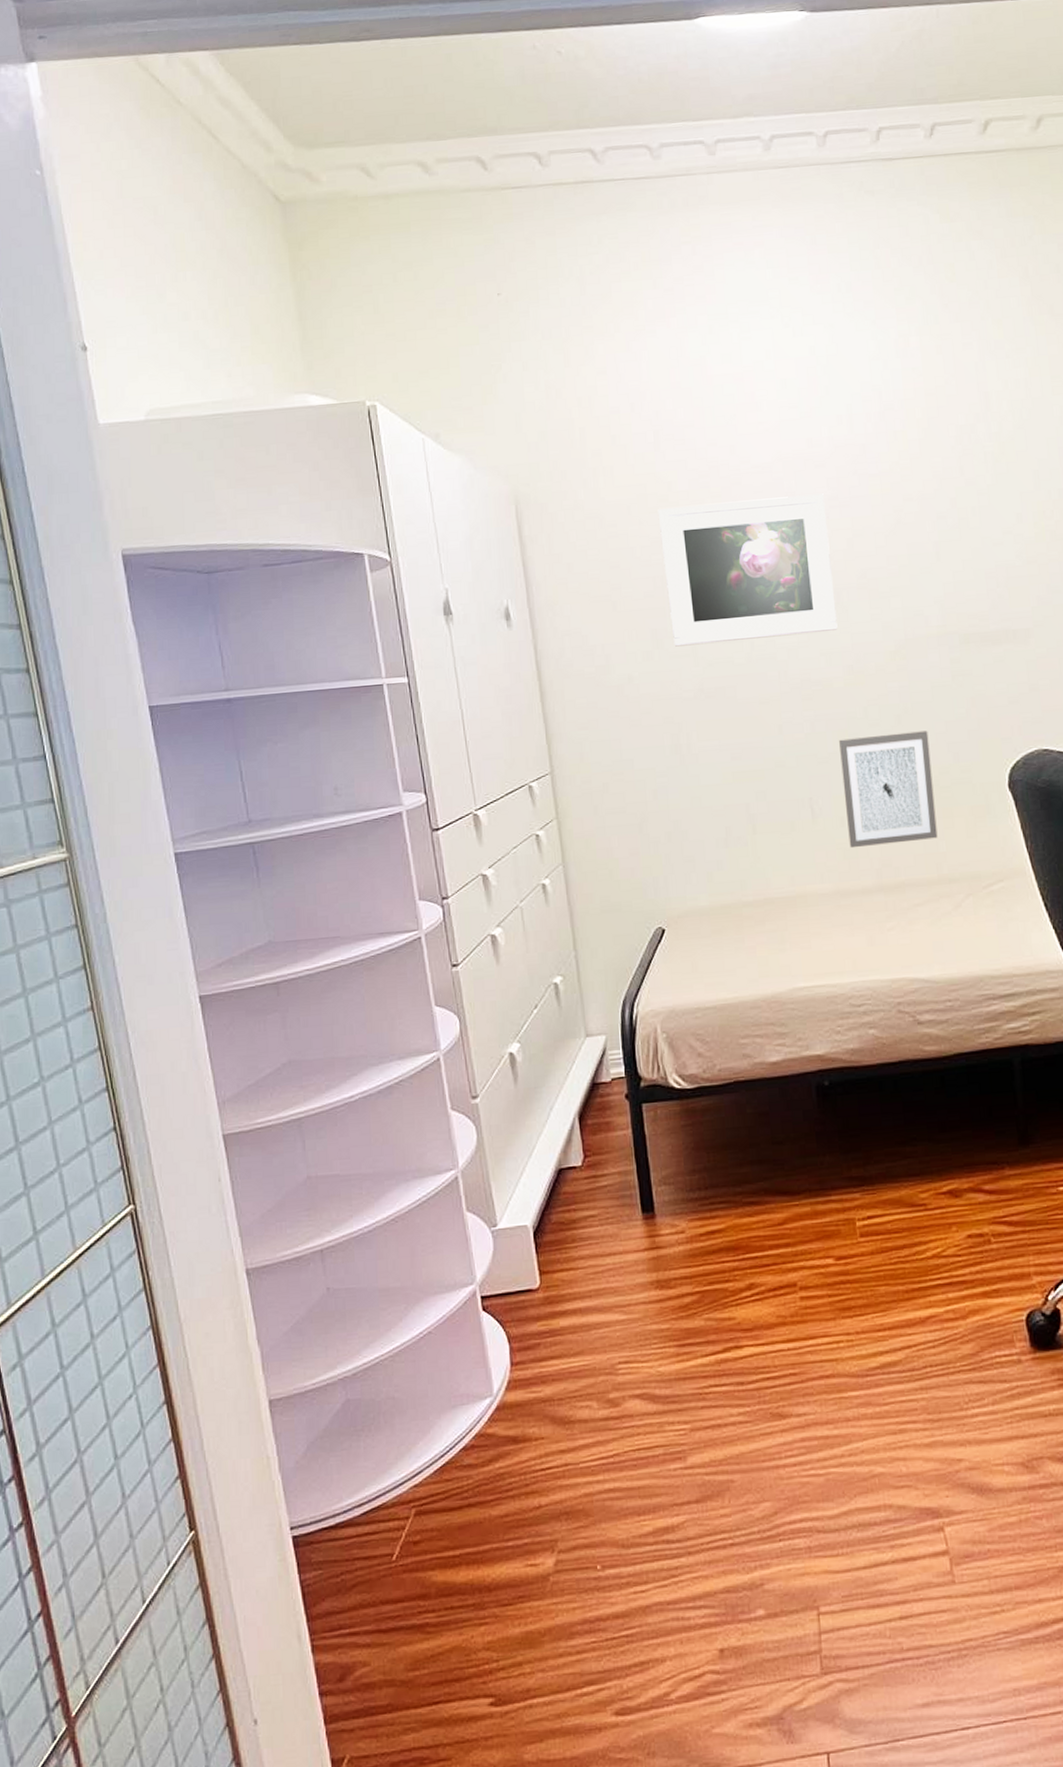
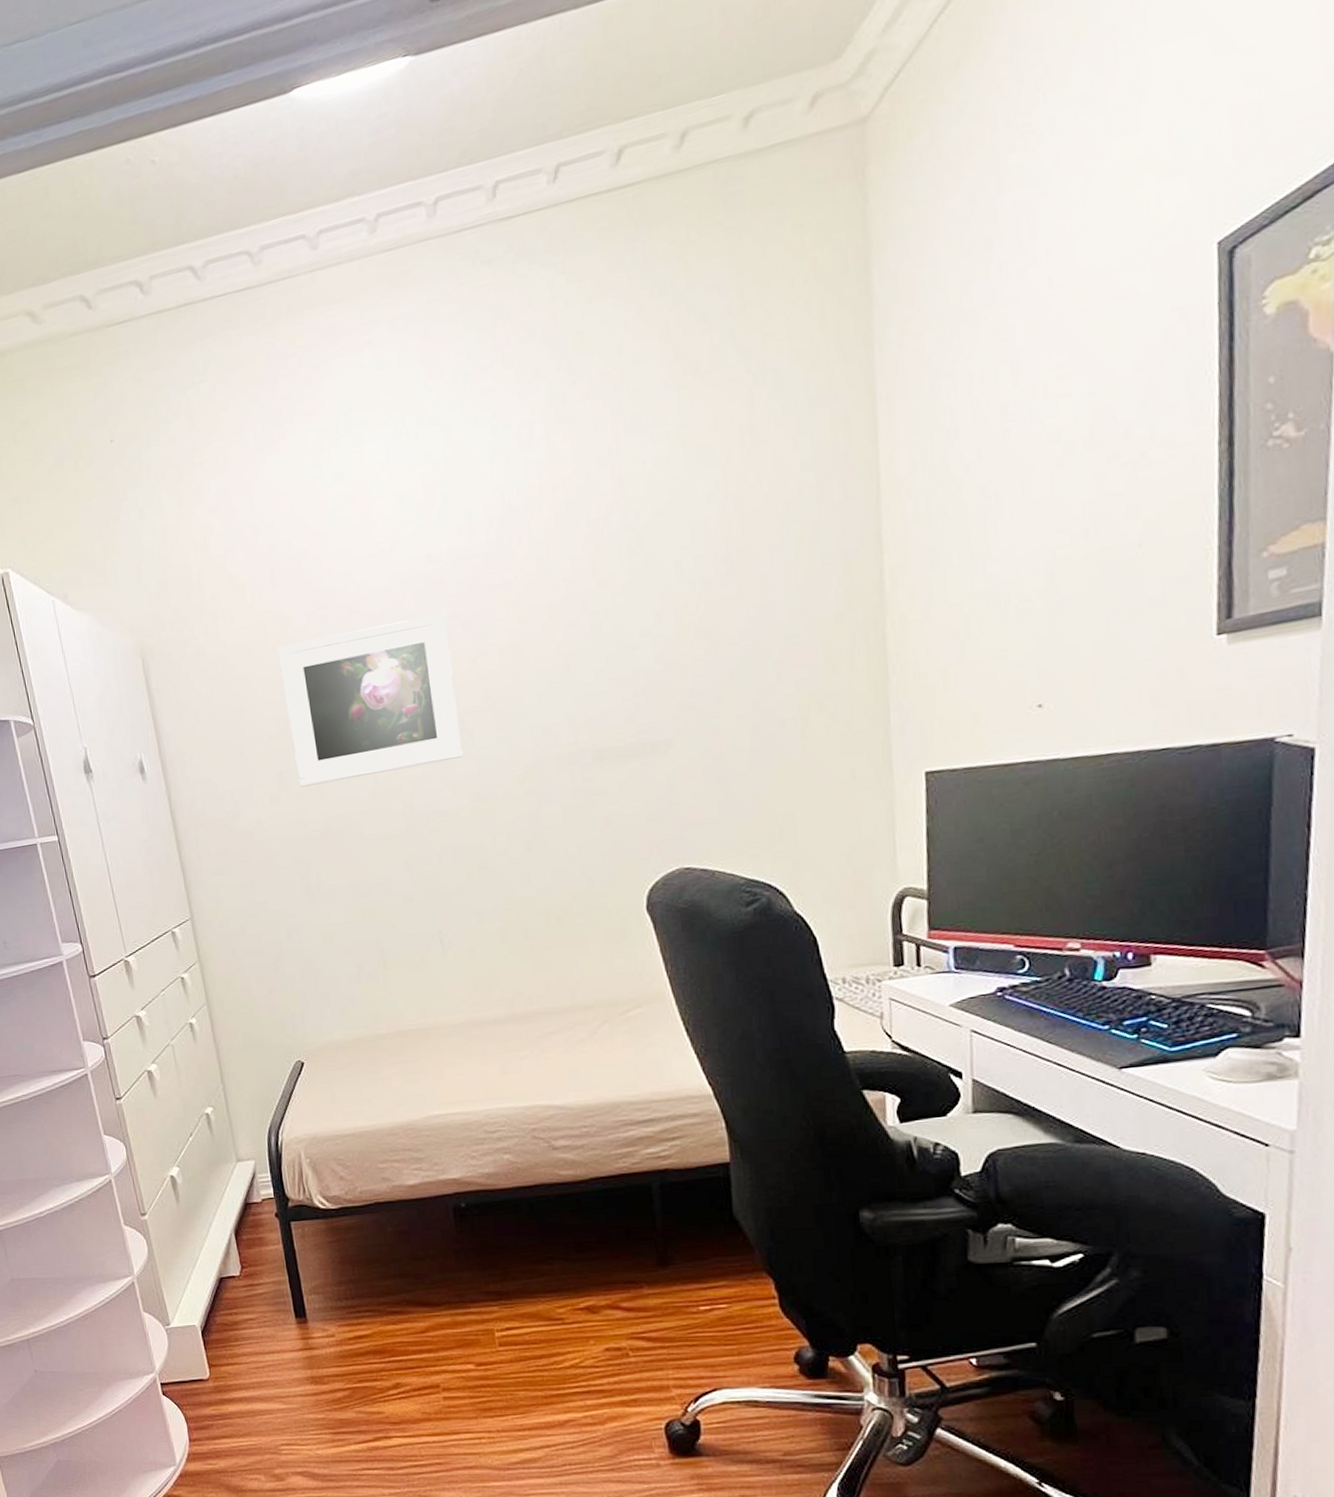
wall art: present [839,730,938,849] -> none [467,855,571,979]

